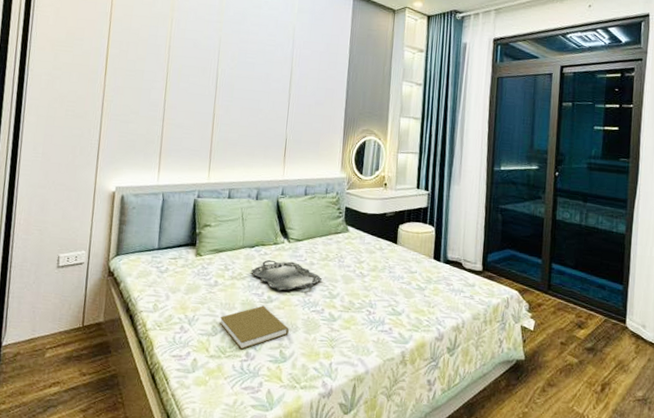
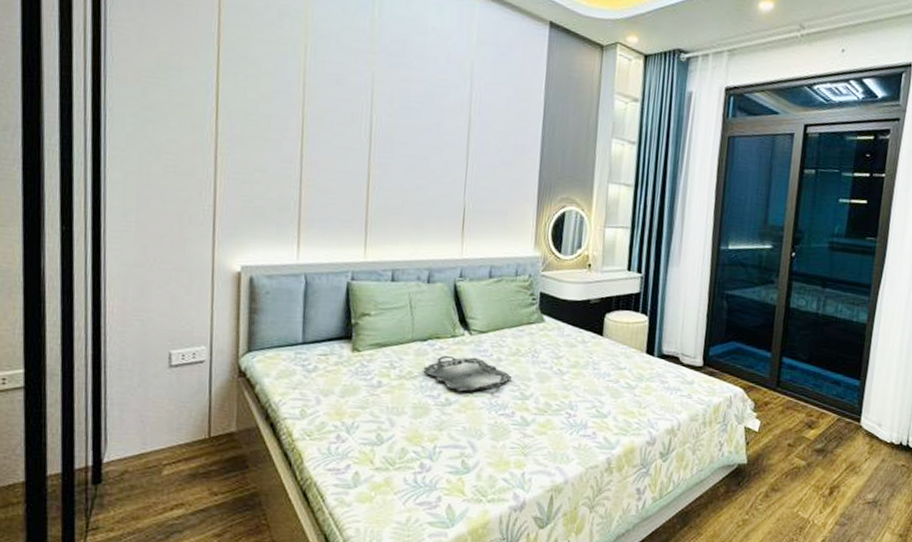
book: present [220,305,289,350] -> none [386,409,472,460]

